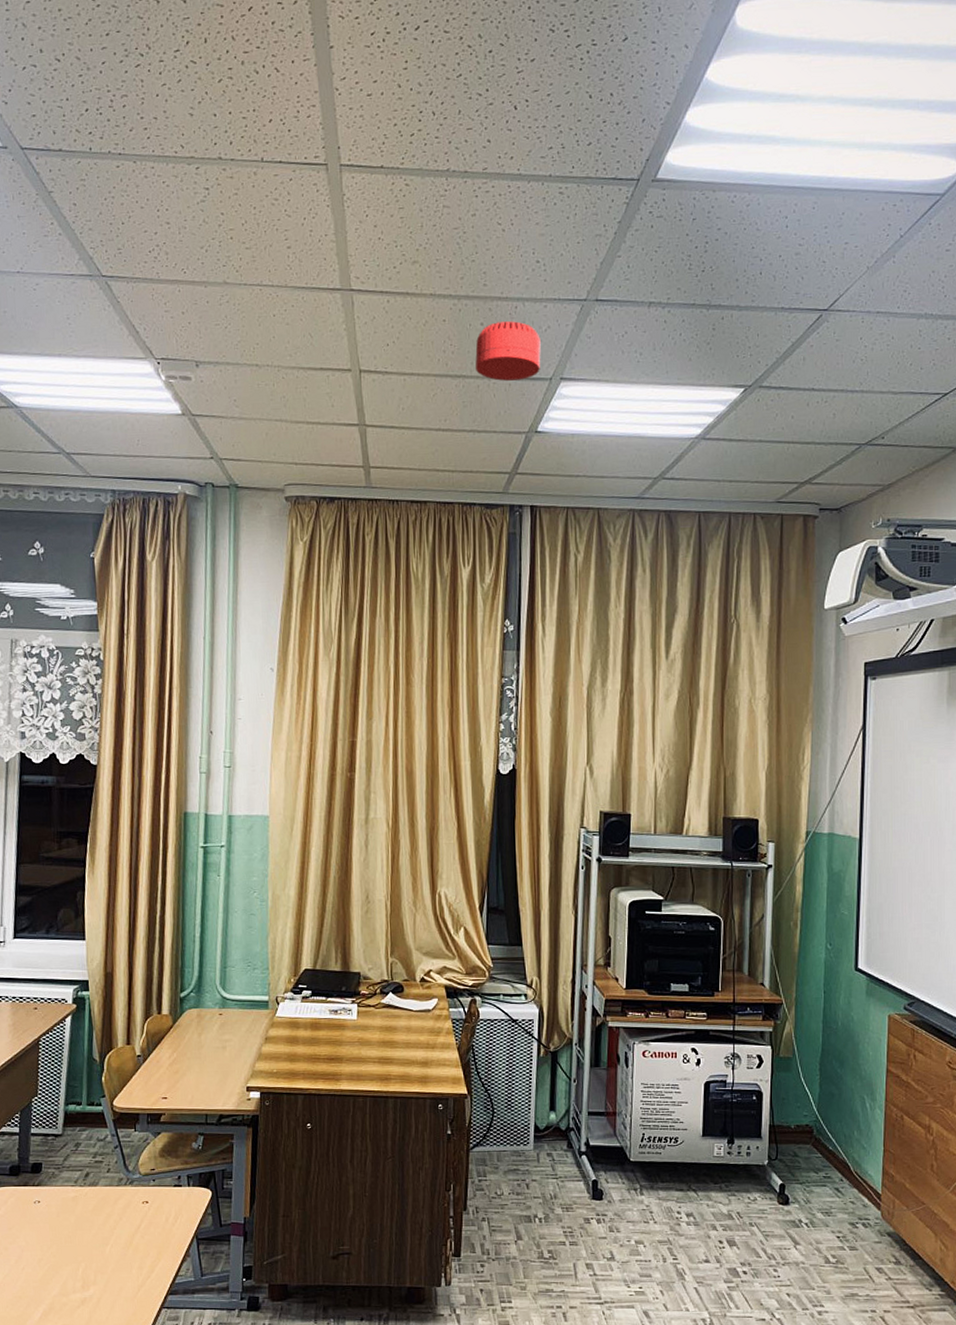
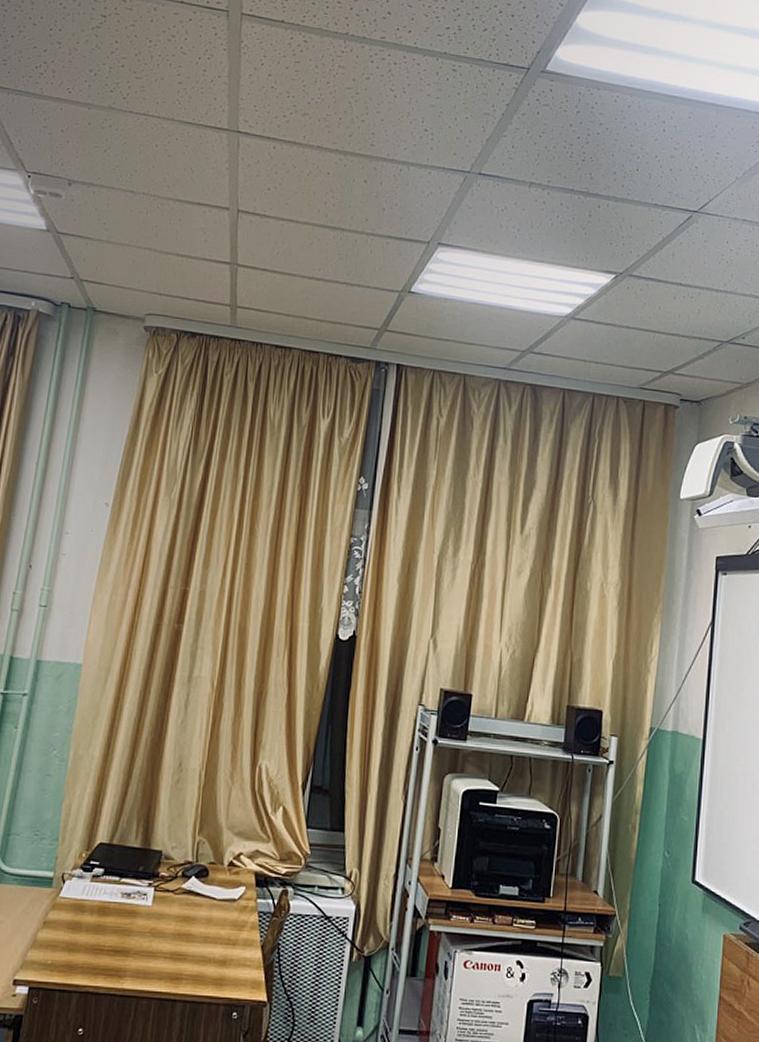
smoke detector: present [475,321,541,381] -> none [355,181,422,240]

